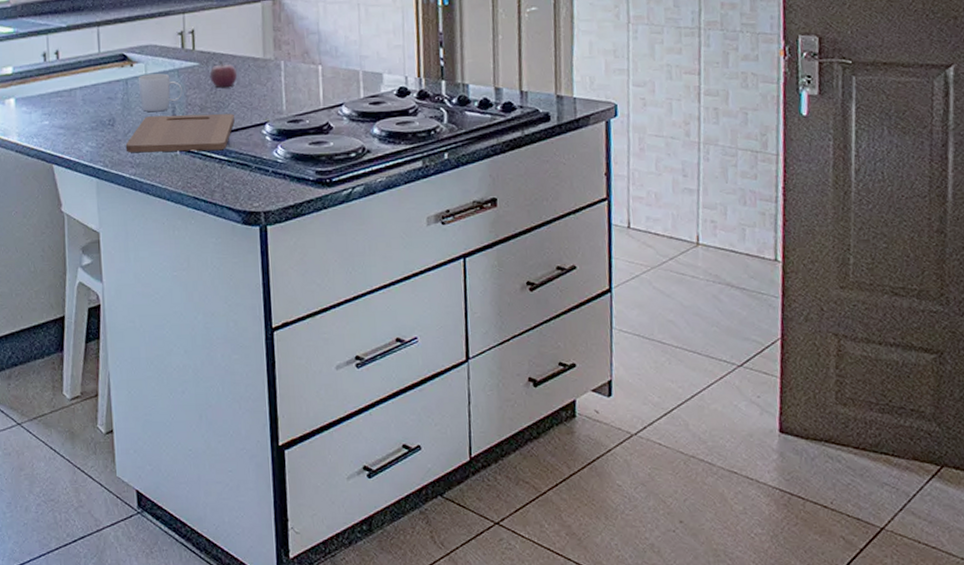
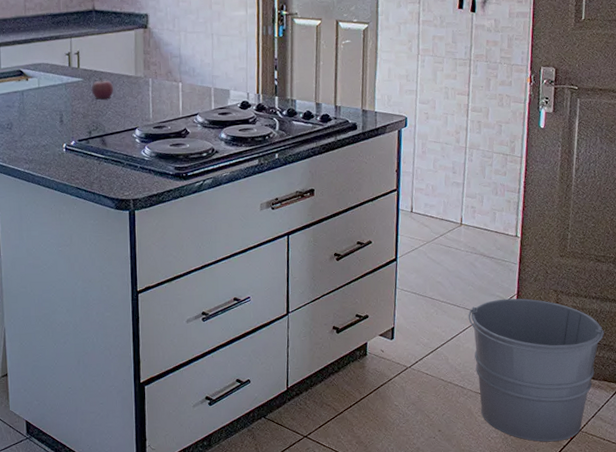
cutting board: present [125,113,235,153] -> none [21,120,111,151]
mug: present [138,73,183,113] -> none [32,87,69,119]
bucket: none [713,344,911,543] -> present [468,298,604,442]

